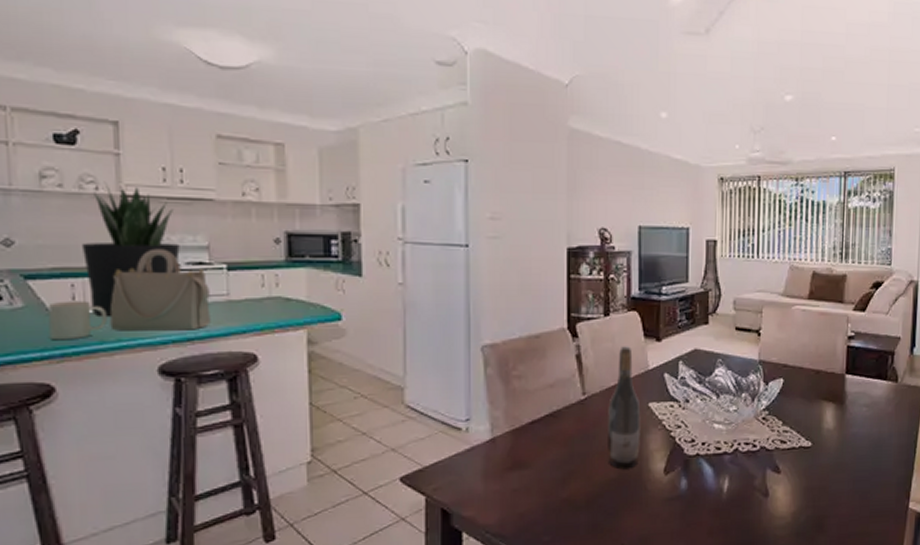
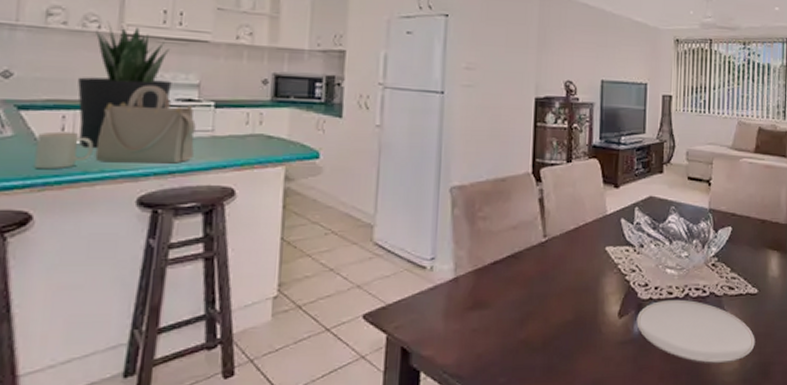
wine bottle: present [606,346,641,469] -> none [564,192,598,312]
plate: none [683,454,809,519] -> present [636,299,755,364]

